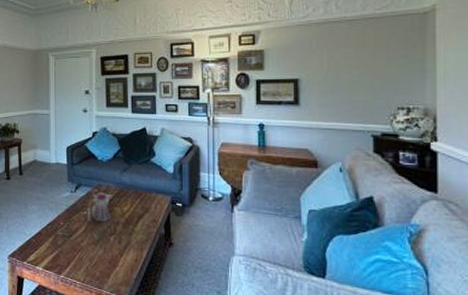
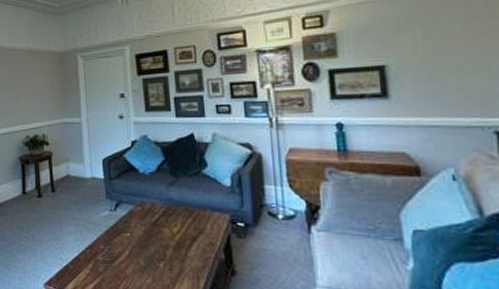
teapot: present [86,192,113,222] -> none [129,210,160,246]

